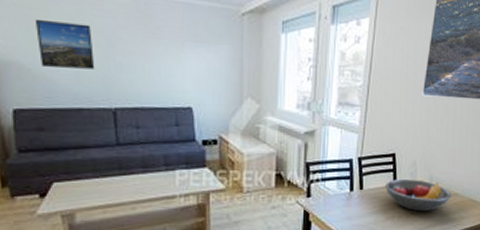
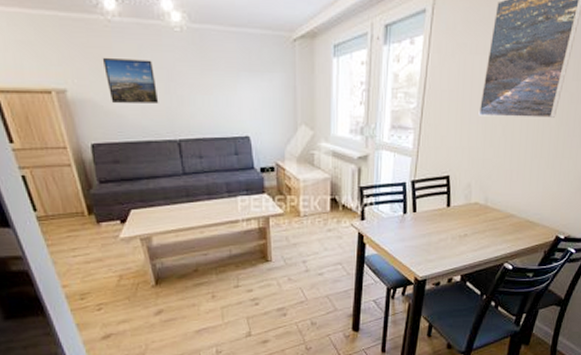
fruit bowl: present [384,179,452,211] -> none [438,202,507,232]

